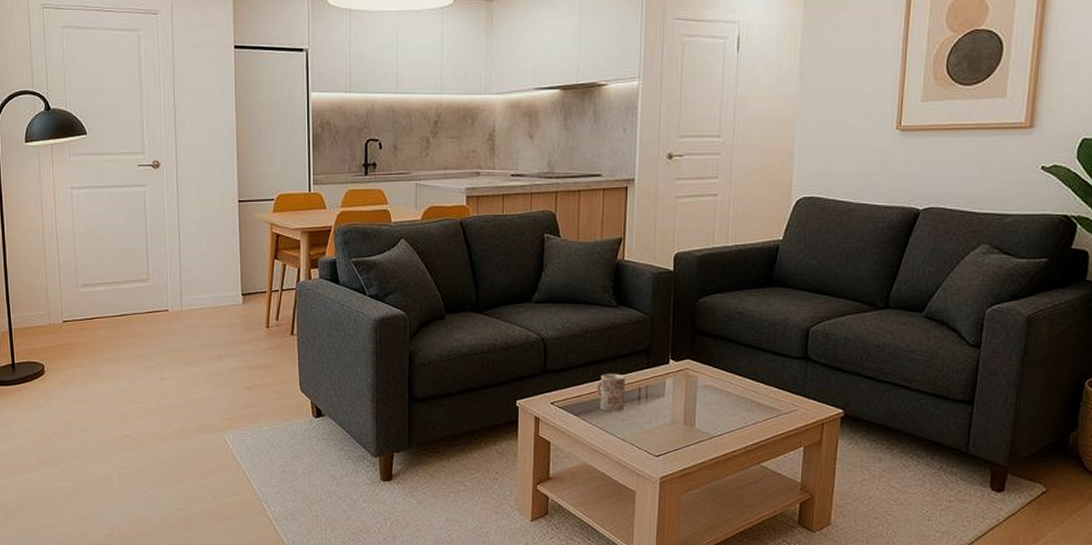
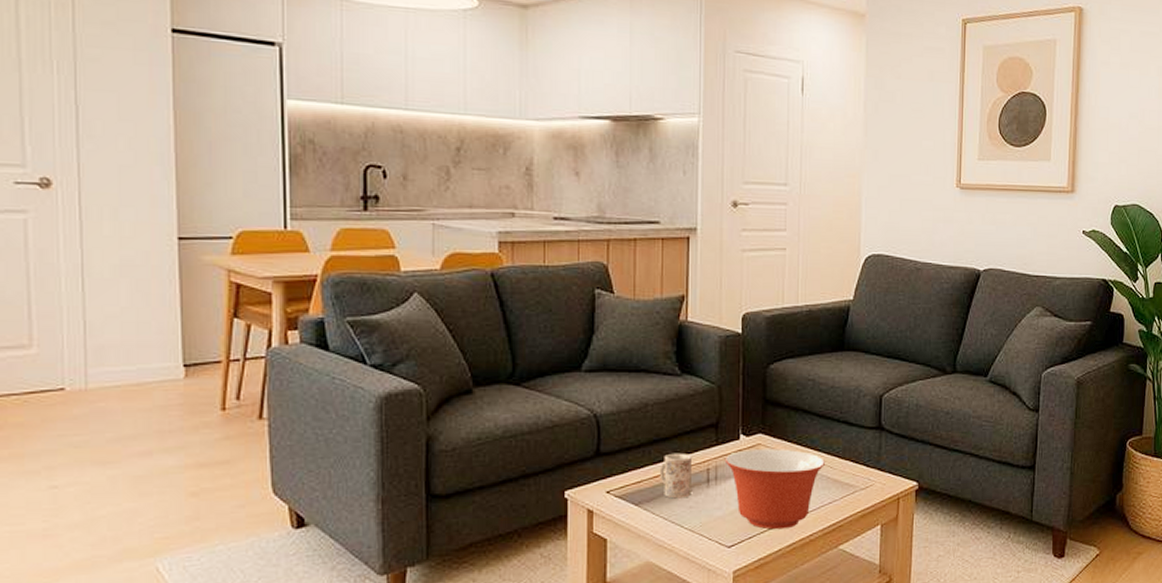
mixing bowl: none [654,373,749,445] -> present [724,449,825,530]

